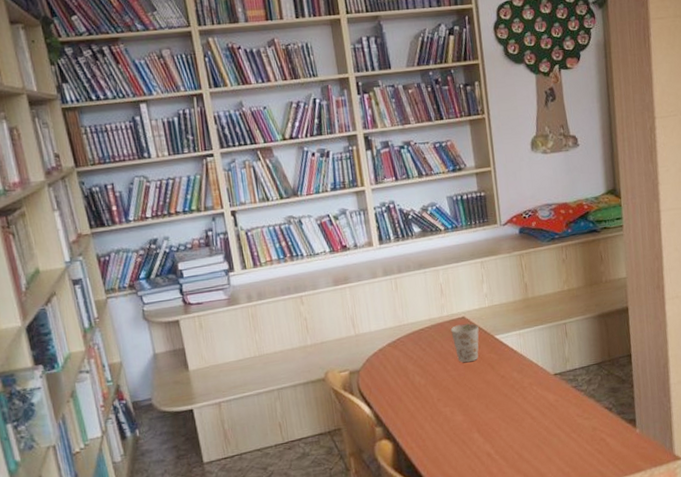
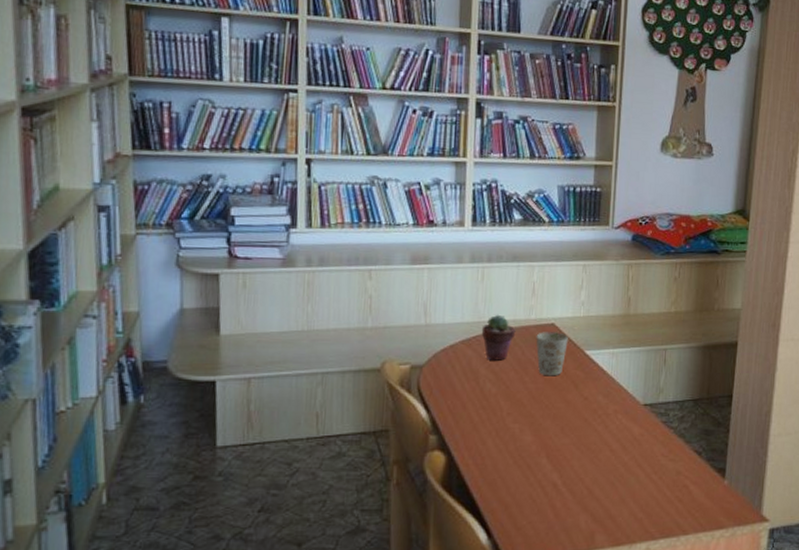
potted succulent: none [403,316,433,357] -> present [481,314,516,361]

